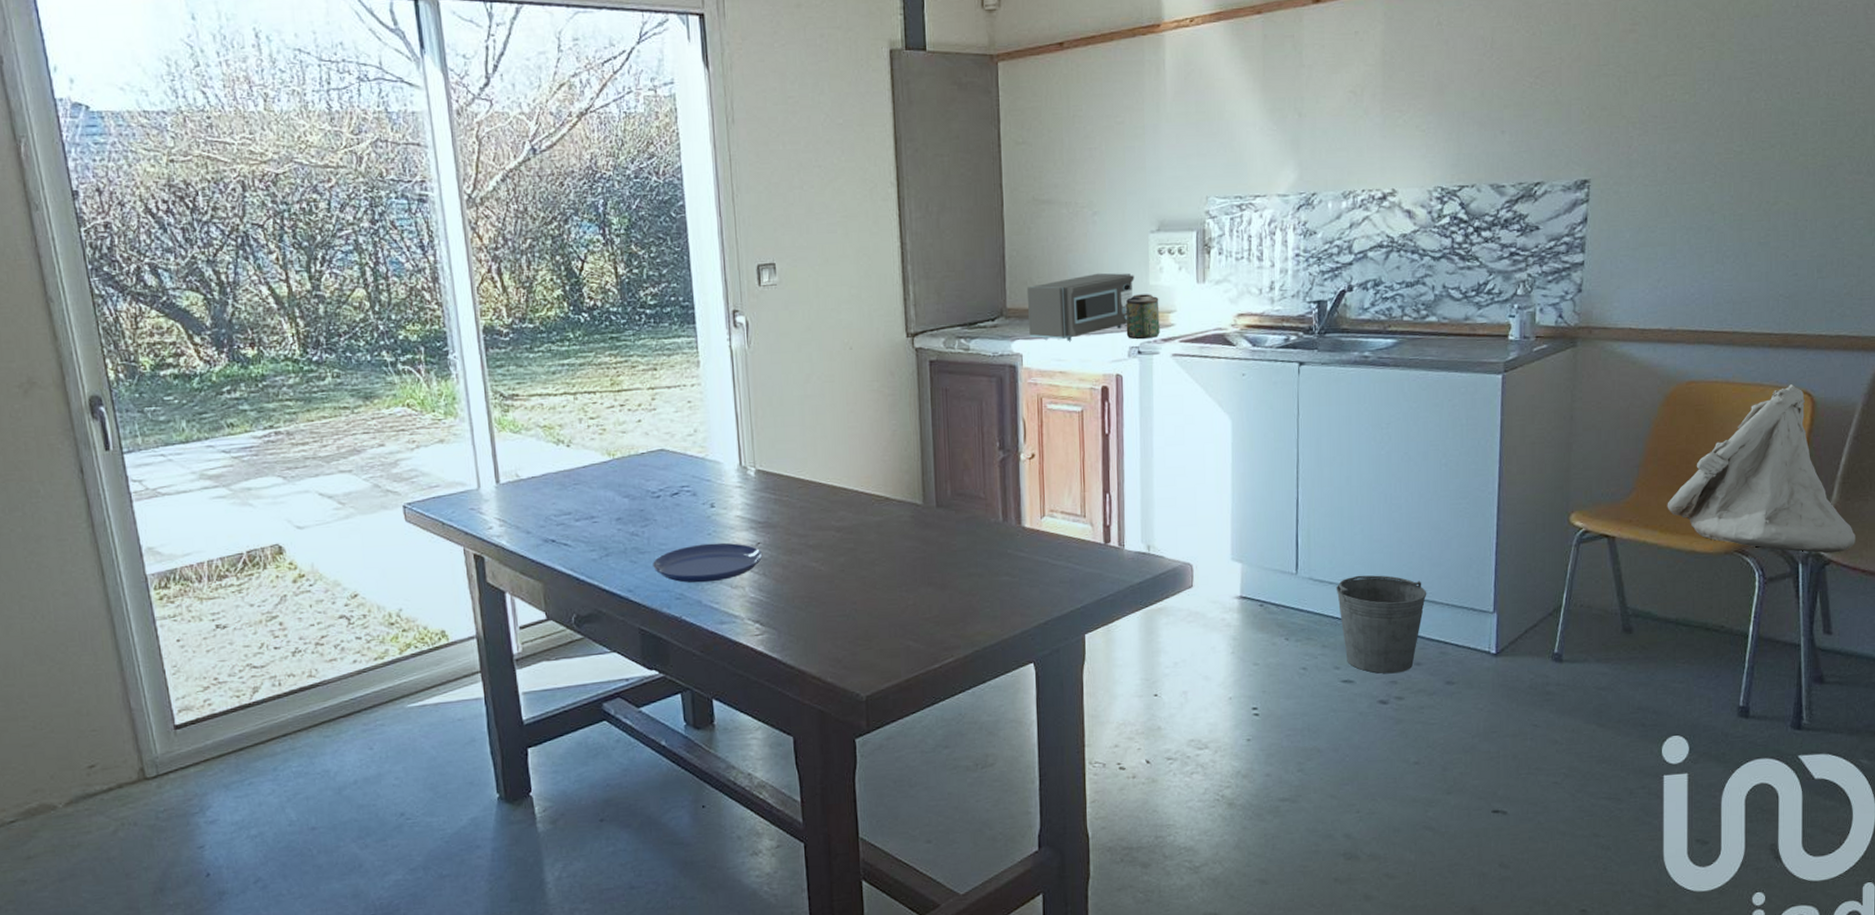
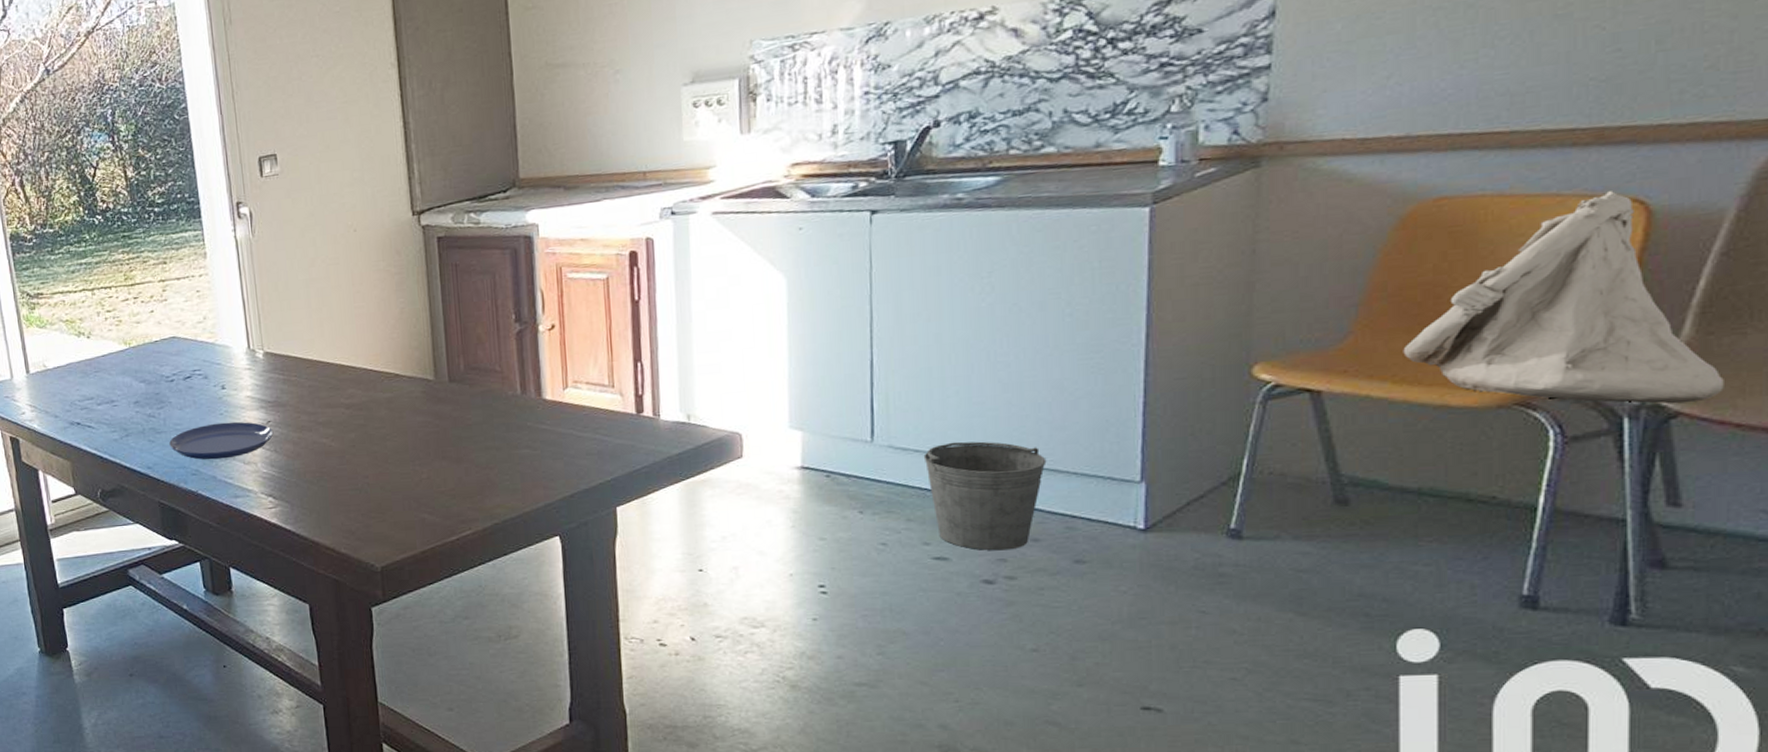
microwave: present [1026,273,1134,341] -> none [541,130,665,207]
canister: present [1126,294,1160,339] -> none [656,150,697,200]

